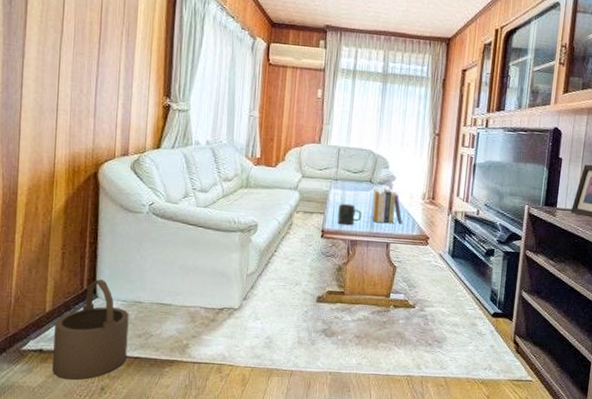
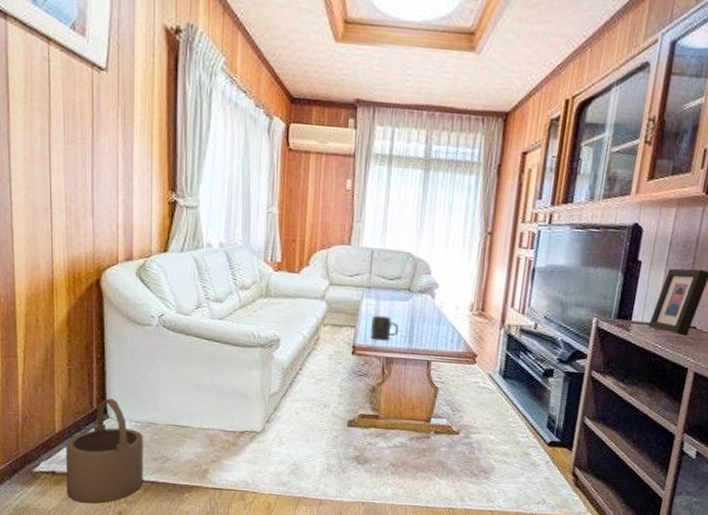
books: present [372,188,402,224] -> none [410,298,446,339]

